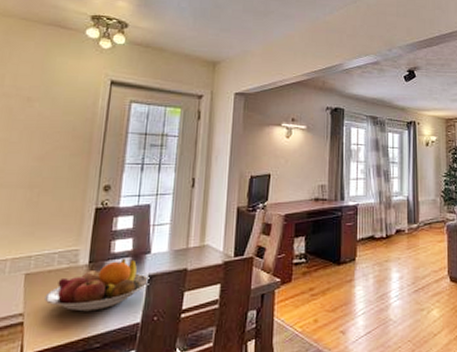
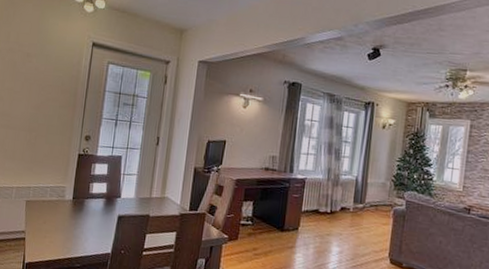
fruit bowl: present [44,258,150,312] -> none [40,198,119,238]

